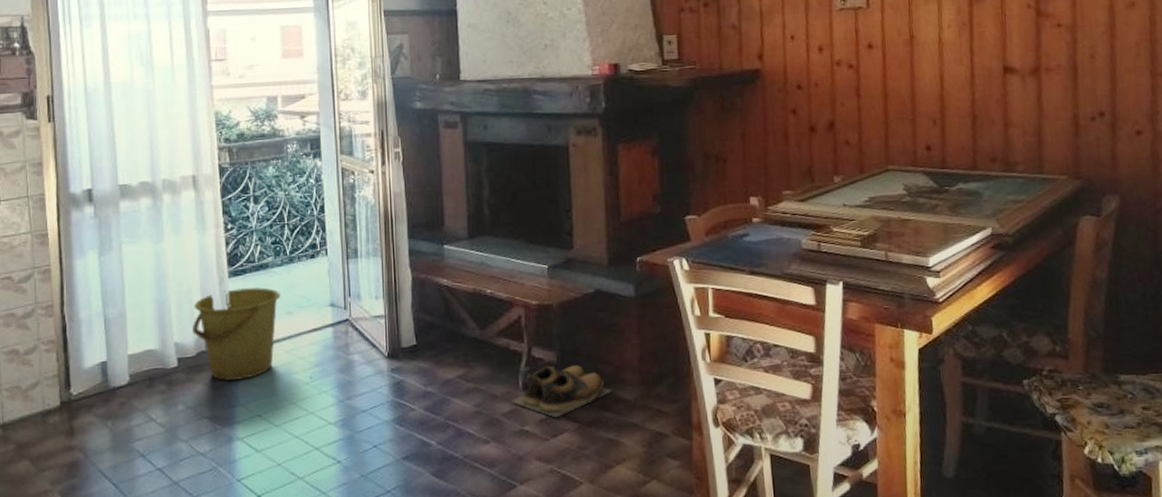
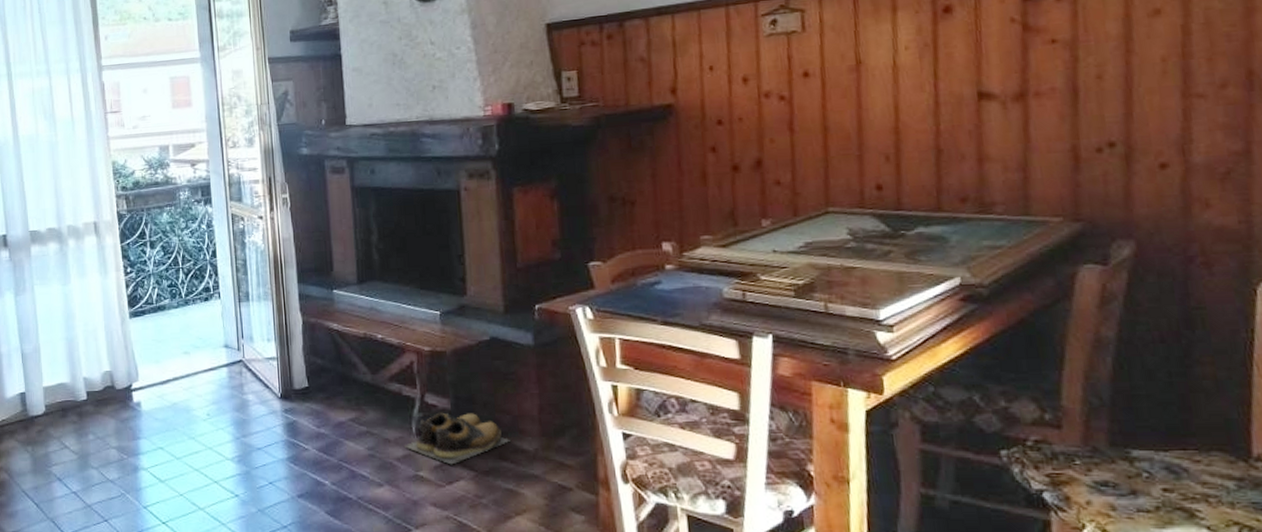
bucket: present [193,286,280,381] -> none [99,327,178,414]

